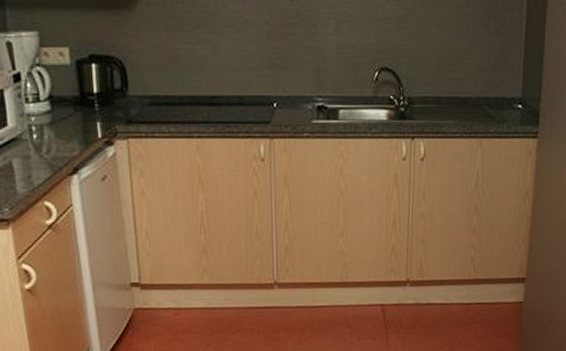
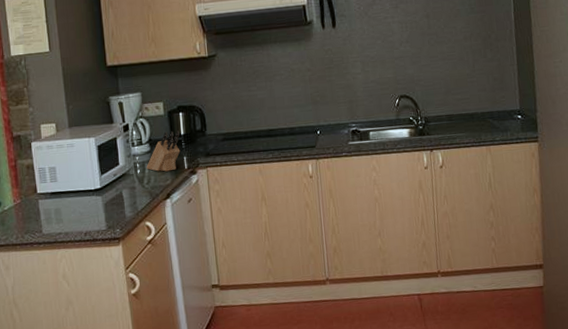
knife block: none [45,87,93,140] -> present [146,130,181,172]

